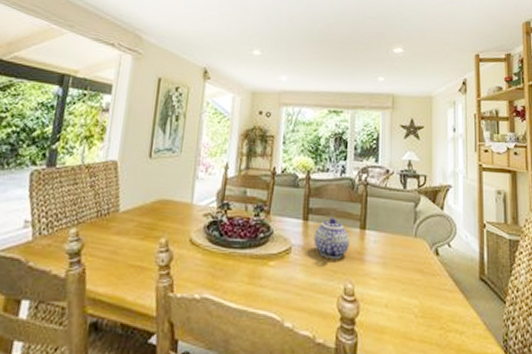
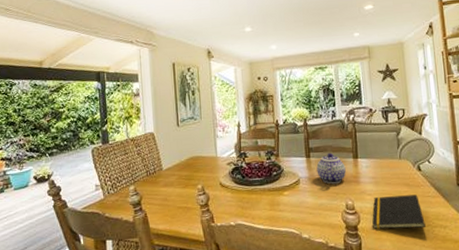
notepad: none [374,282,438,330] -> present [372,194,426,229]

